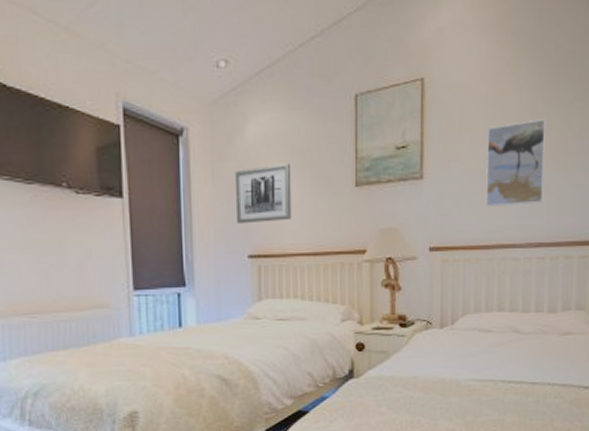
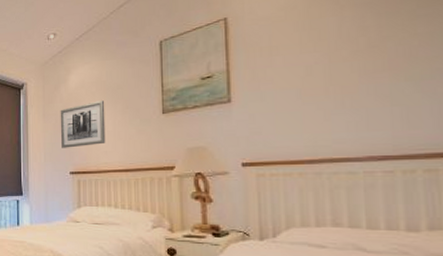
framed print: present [485,118,546,208] -> none [303,32,385,124]

